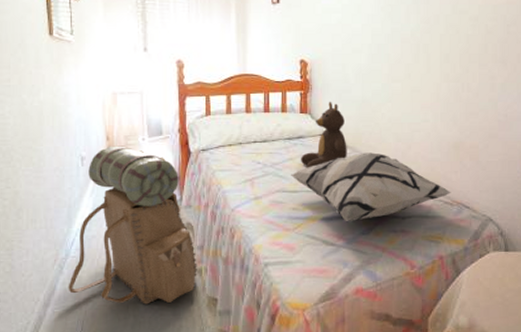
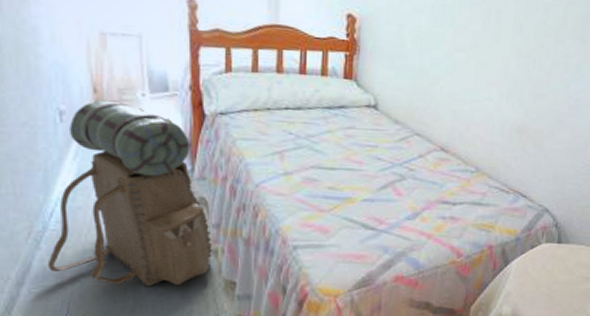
decorative pillow: present [291,152,452,222] -> none [329,130,509,206]
teddy bear: present [300,101,347,168] -> none [340,67,397,144]

